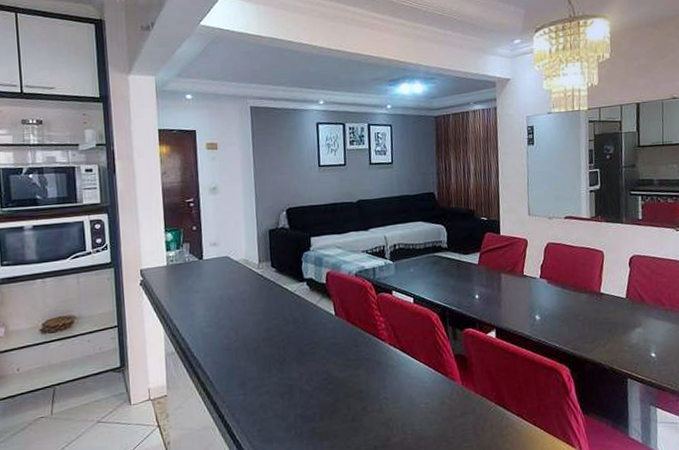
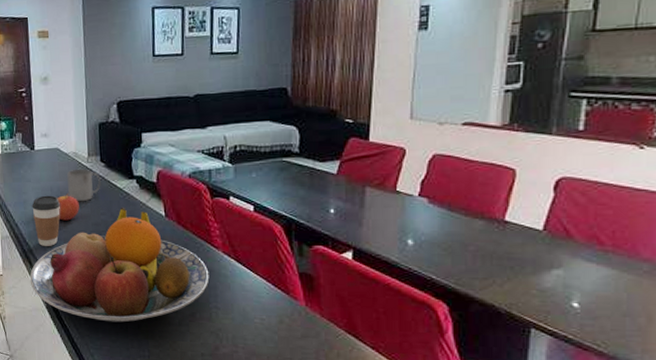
fruit bowl: none [198,310,378,430] -> present [29,207,209,323]
coffee cup: none [200,304,232,359] -> present [32,195,61,246]
apple: none [227,300,251,330] -> present [57,192,79,221]
mug: none [237,275,273,309] -> present [66,169,101,202]

